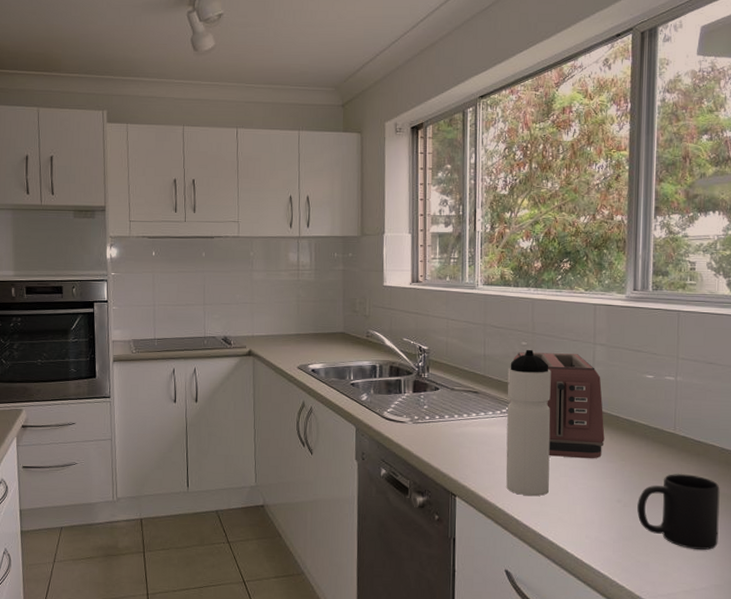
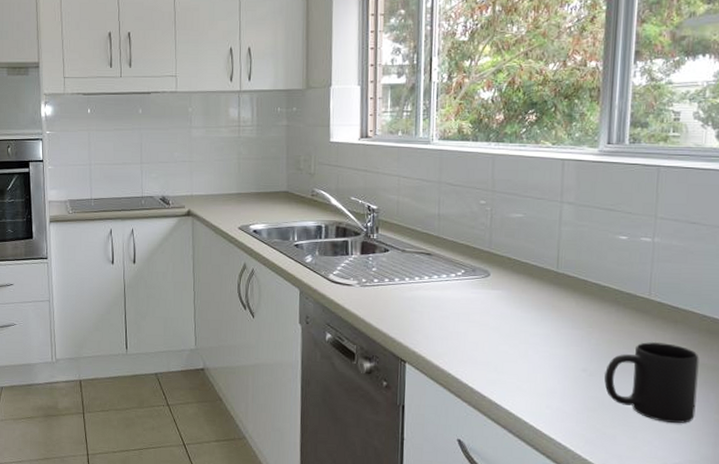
water bottle: present [506,350,551,497] -> none [460,209,512,364]
toaster: present [509,352,605,459] -> none [465,211,571,326]

